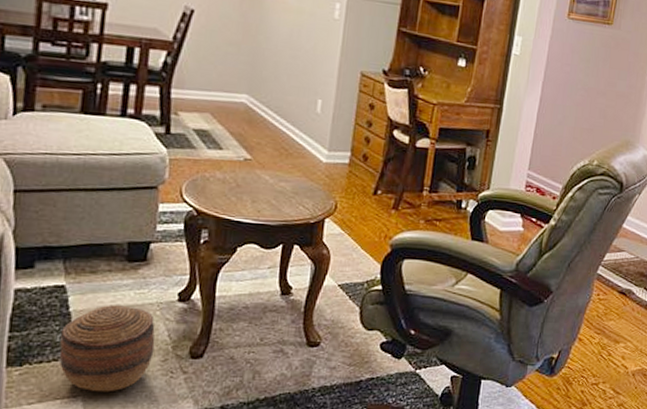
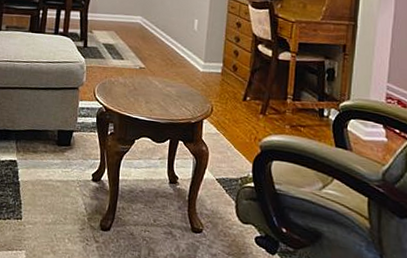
basket: present [59,305,155,392] -> none [11,178,76,250]

